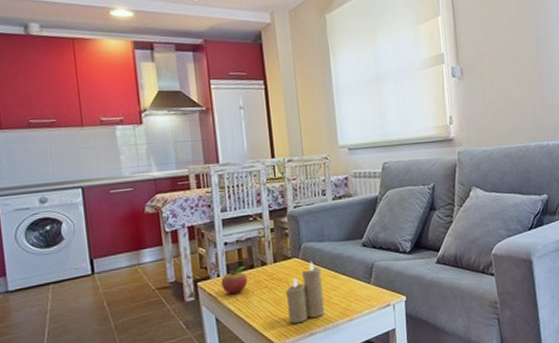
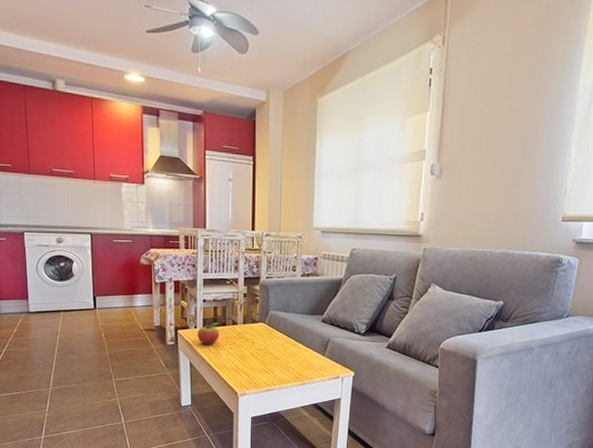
candle: present [285,261,325,324] -> none [250,328,283,379]

